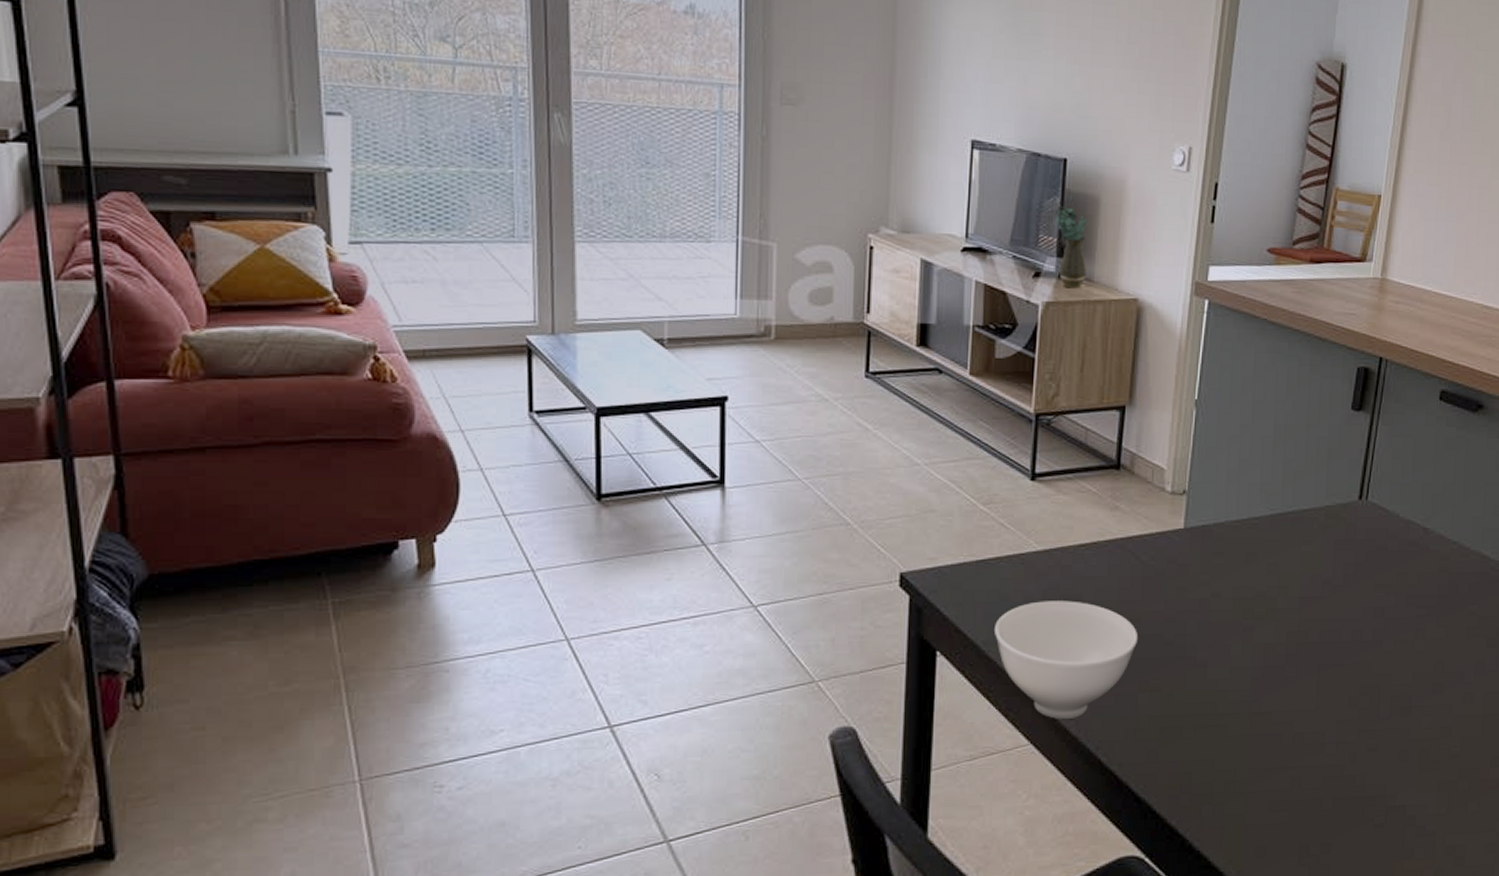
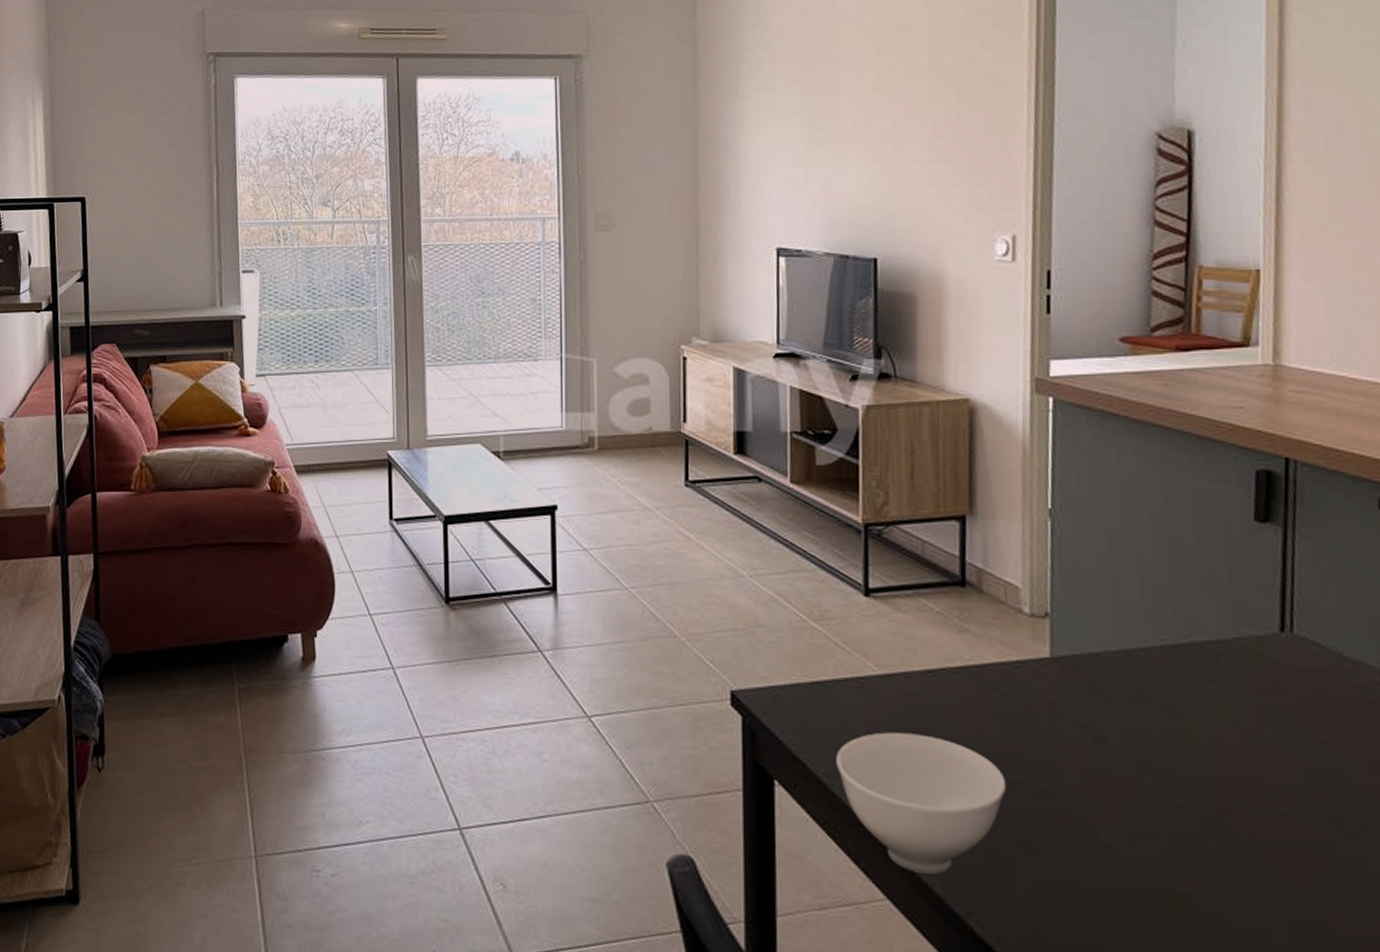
vase: present [1055,203,1088,289] -> none [868,304,909,391]

